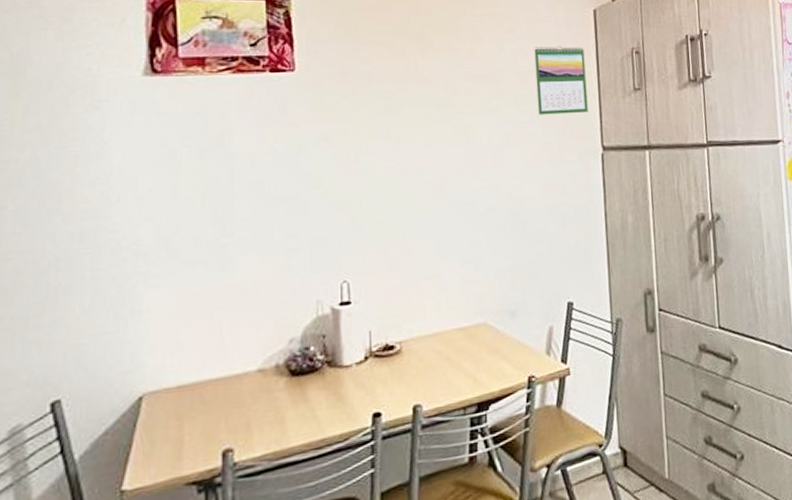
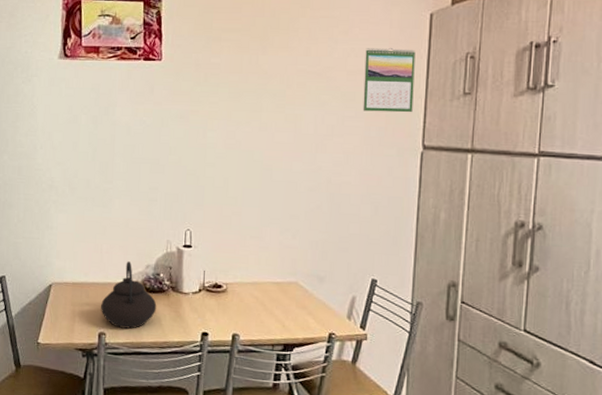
teapot: none [224,338,308,436] -> present [101,261,157,329]

